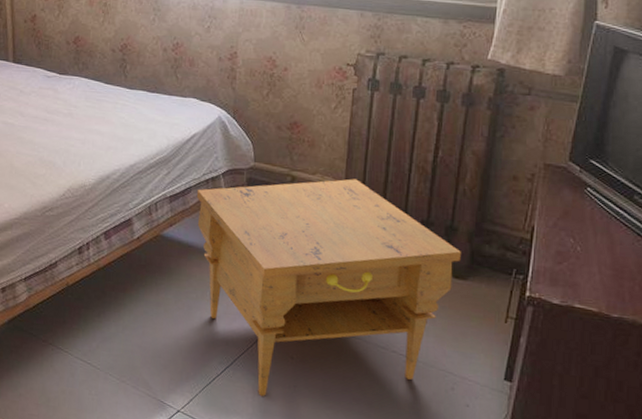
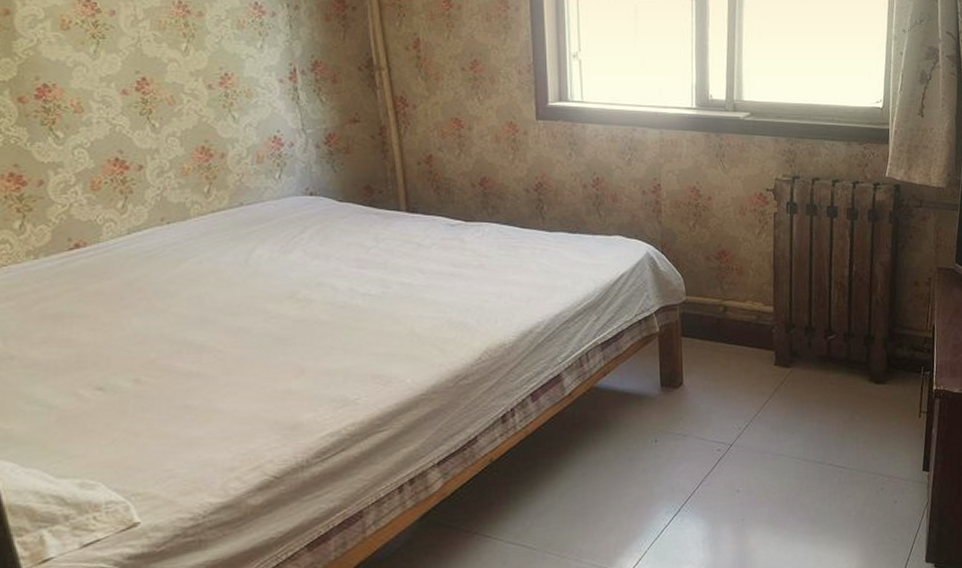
nightstand: present [196,179,461,396] -> none [629,301,879,538]

